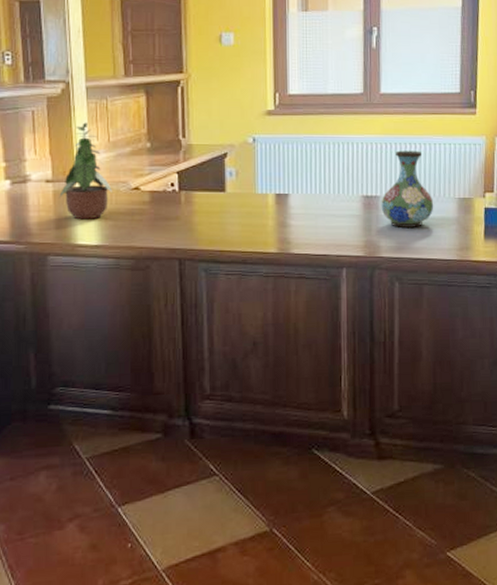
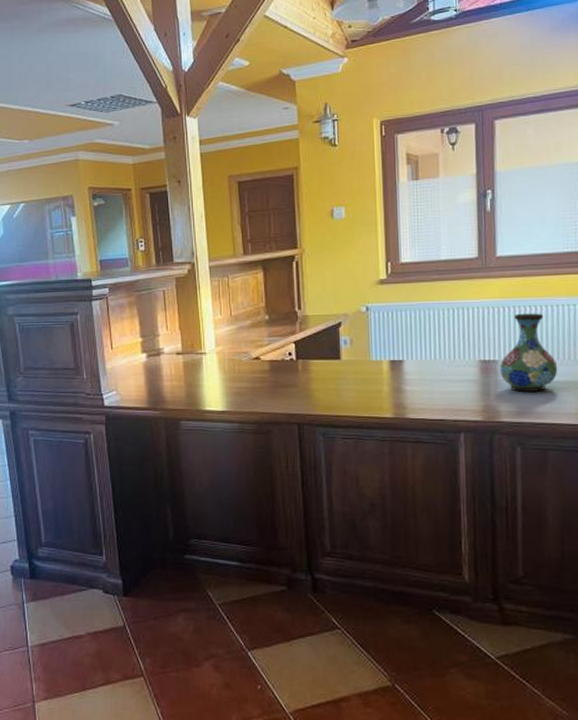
potted plant: present [59,122,112,220] -> none [188,299,235,388]

